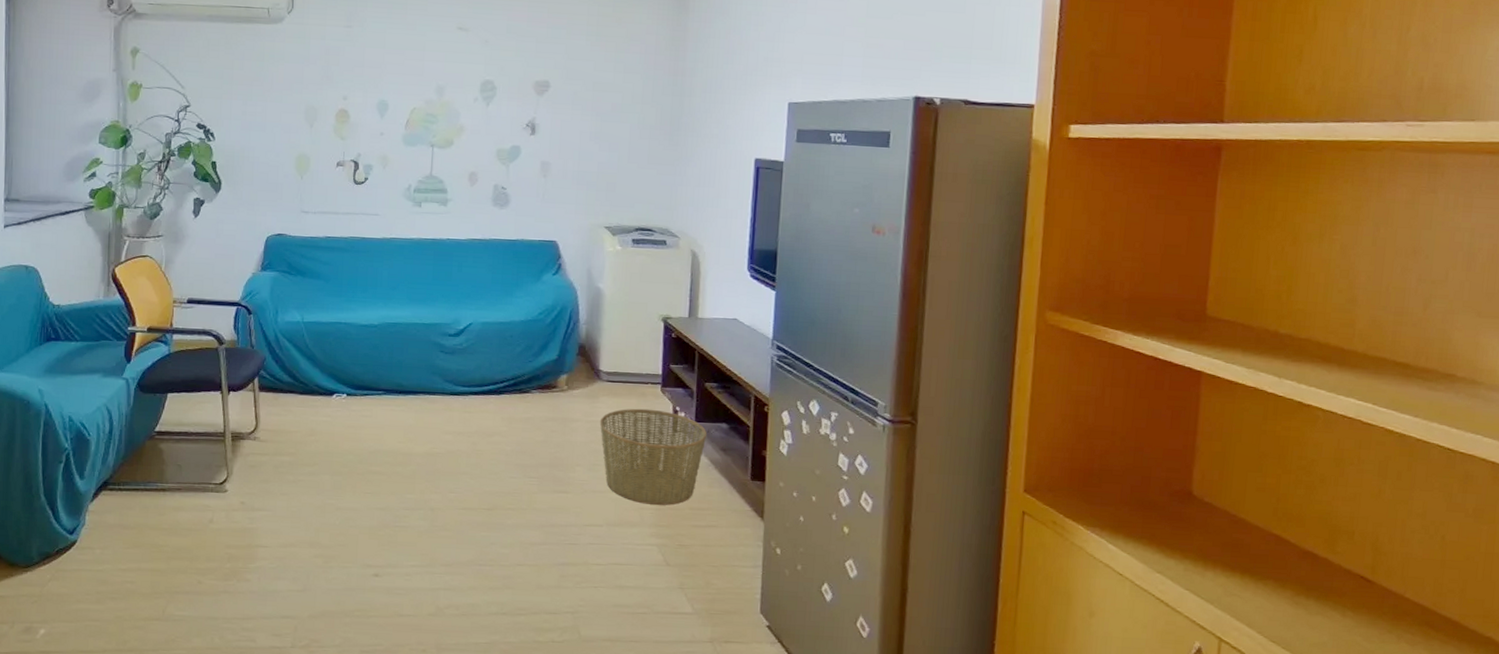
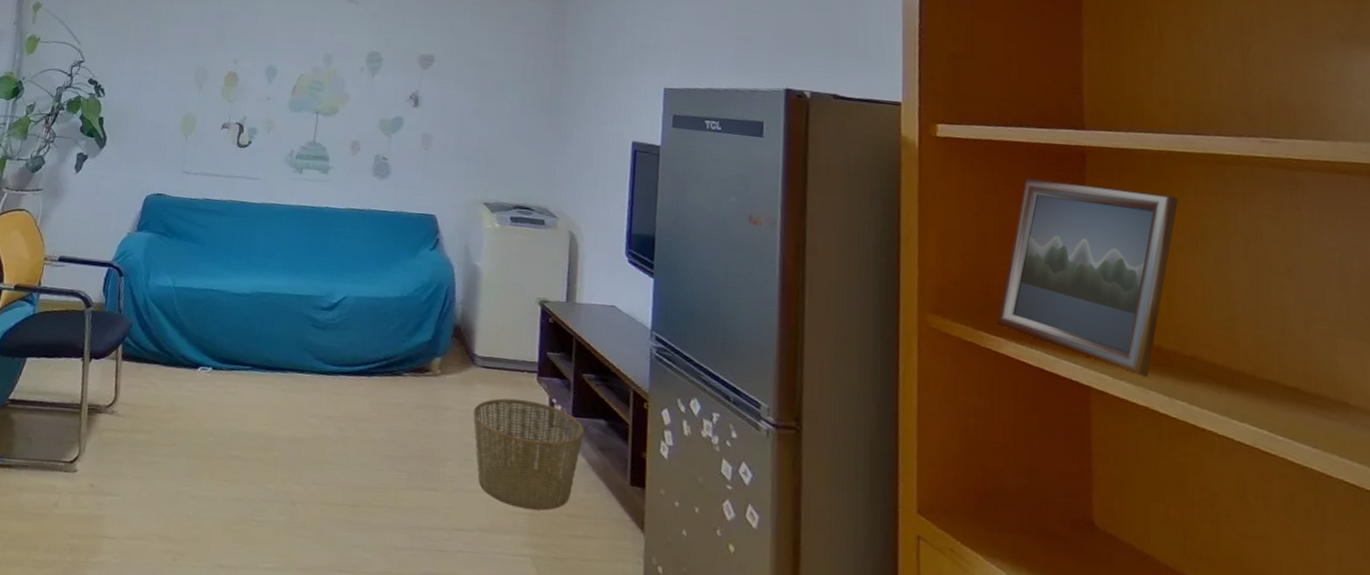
picture frame: none [1115,175,1313,361] -> present [997,178,1179,378]

